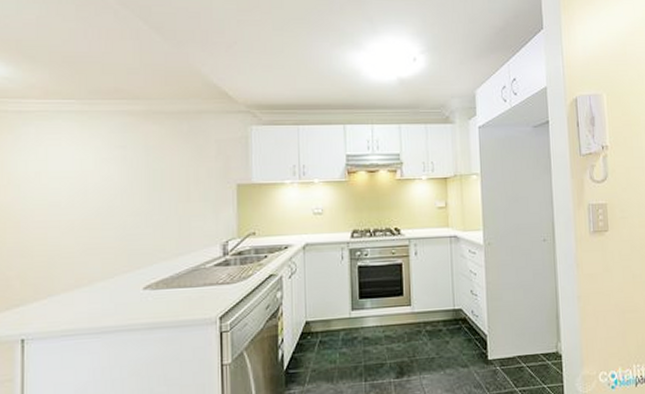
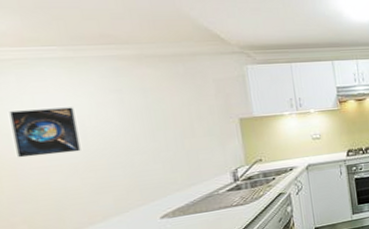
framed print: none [24,161,80,210] -> present [9,107,81,158]

